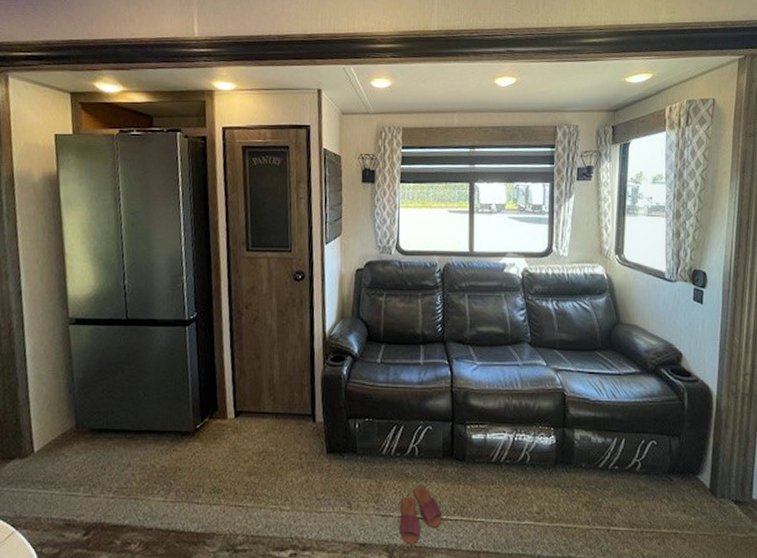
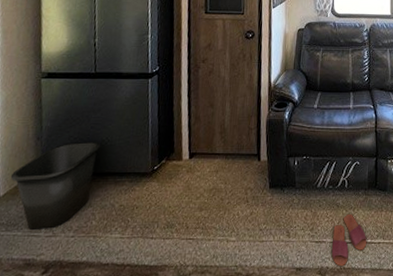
waste bin: none [44,395,138,489] -> present [10,141,101,230]

